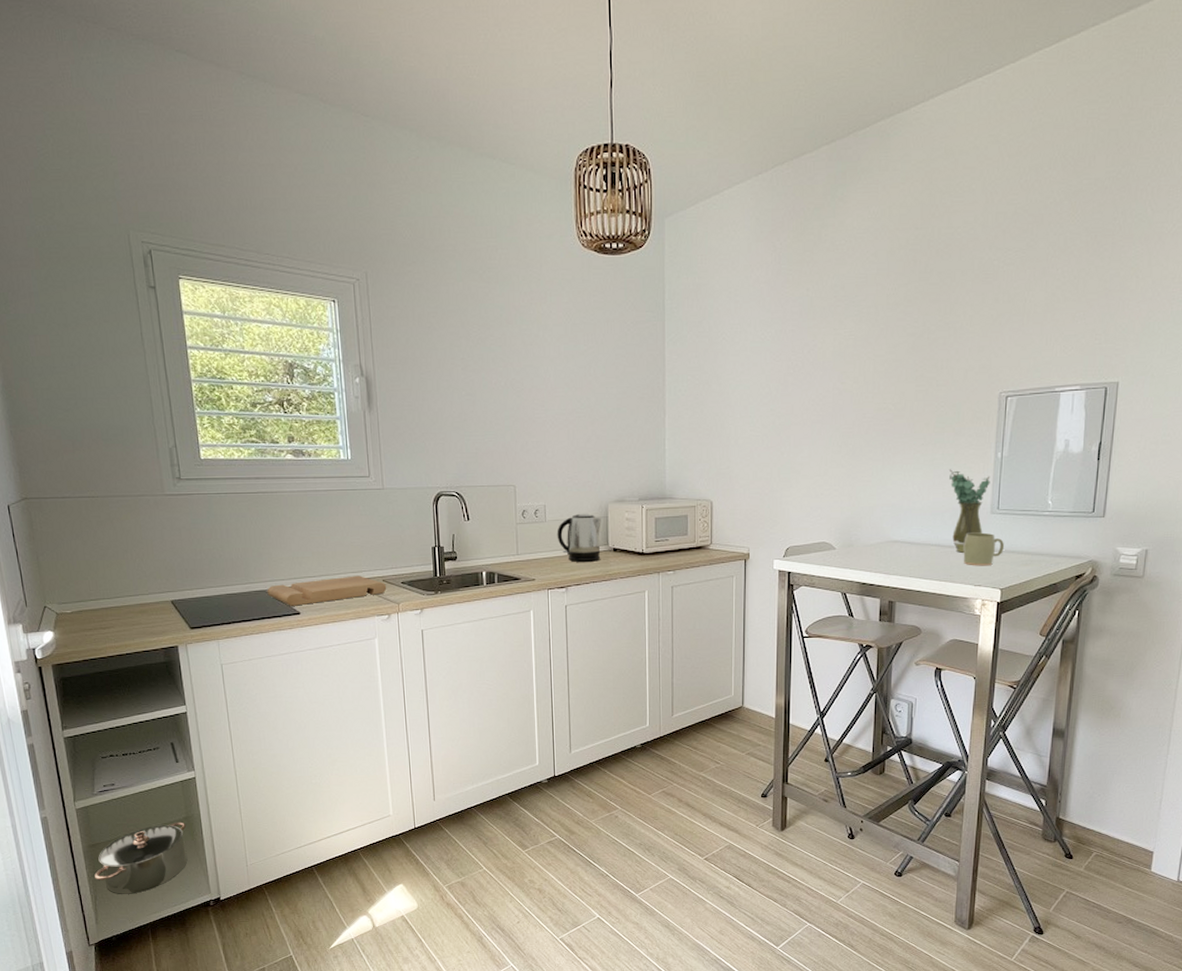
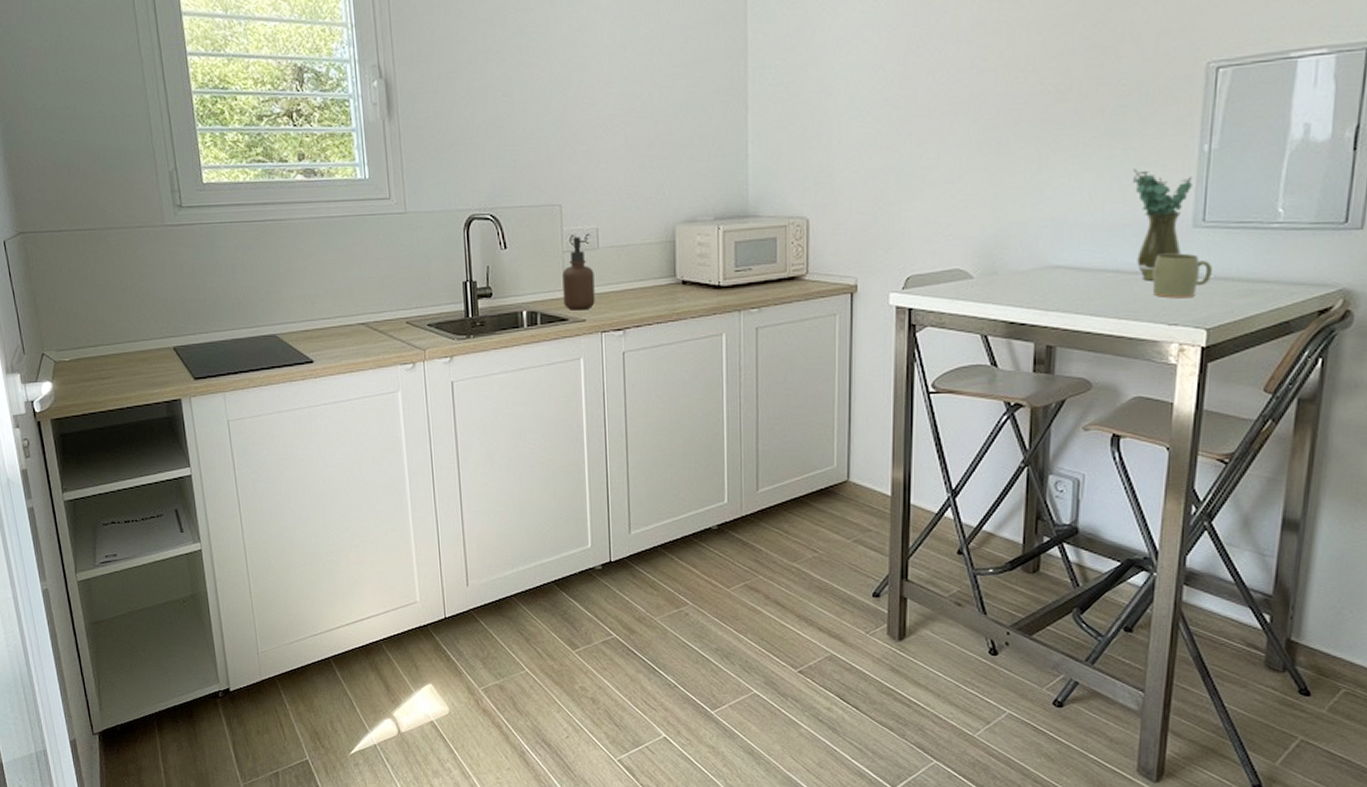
cooking pot: present [94,822,187,894] -> none [97,600,194,679]
cutting board: present [267,575,387,606] -> none [276,317,411,353]
soap dispenser: none [516,511,543,571] -> present [562,236,595,310]
kettle: present [557,513,601,562] -> none [612,237,667,298]

